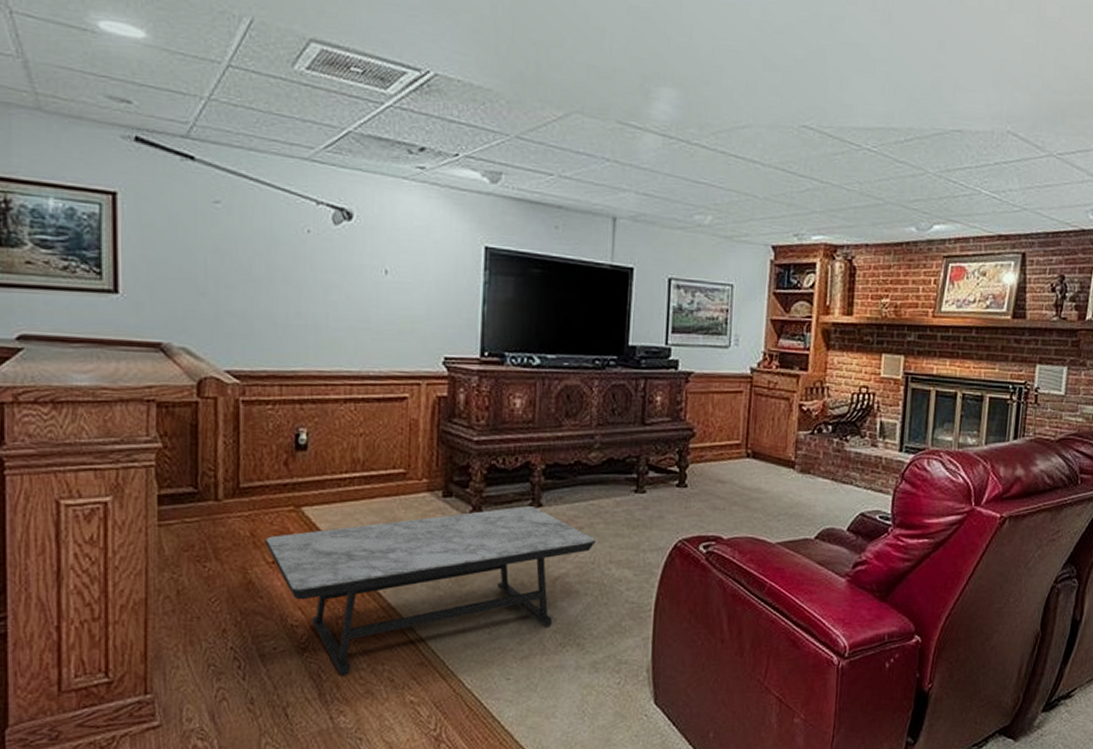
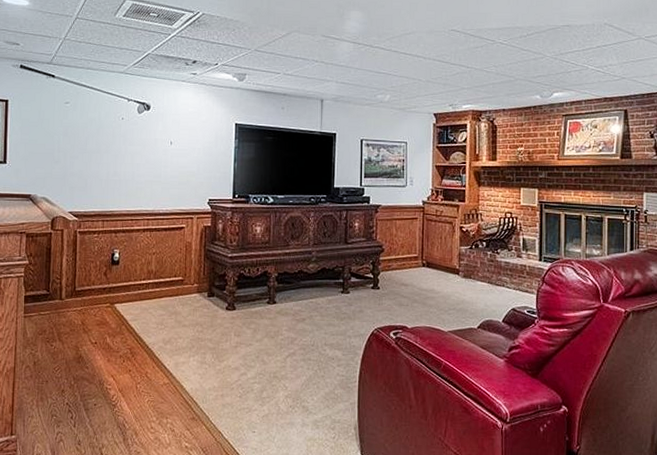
coffee table: present [265,506,596,676] -> none [91,303,315,426]

